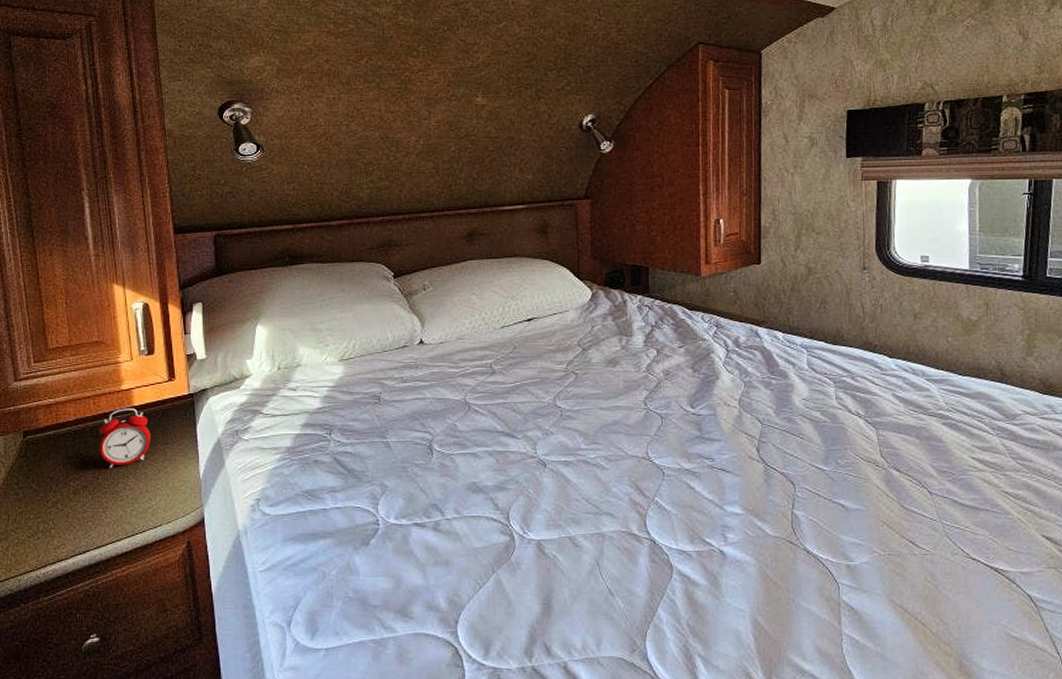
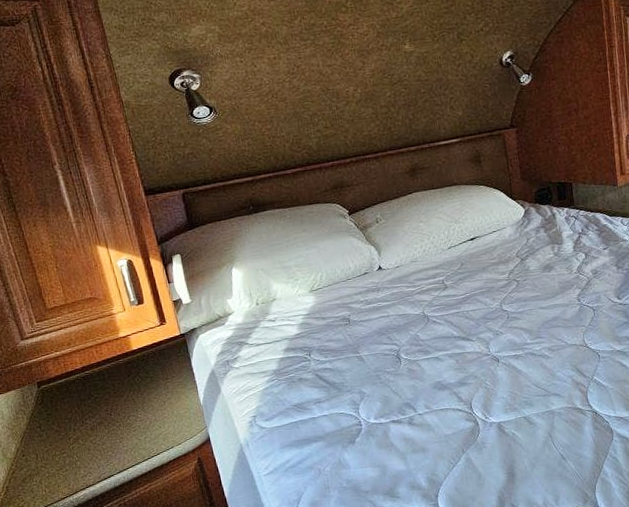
alarm clock: present [99,408,151,468] -> none [105,352,153,405]

